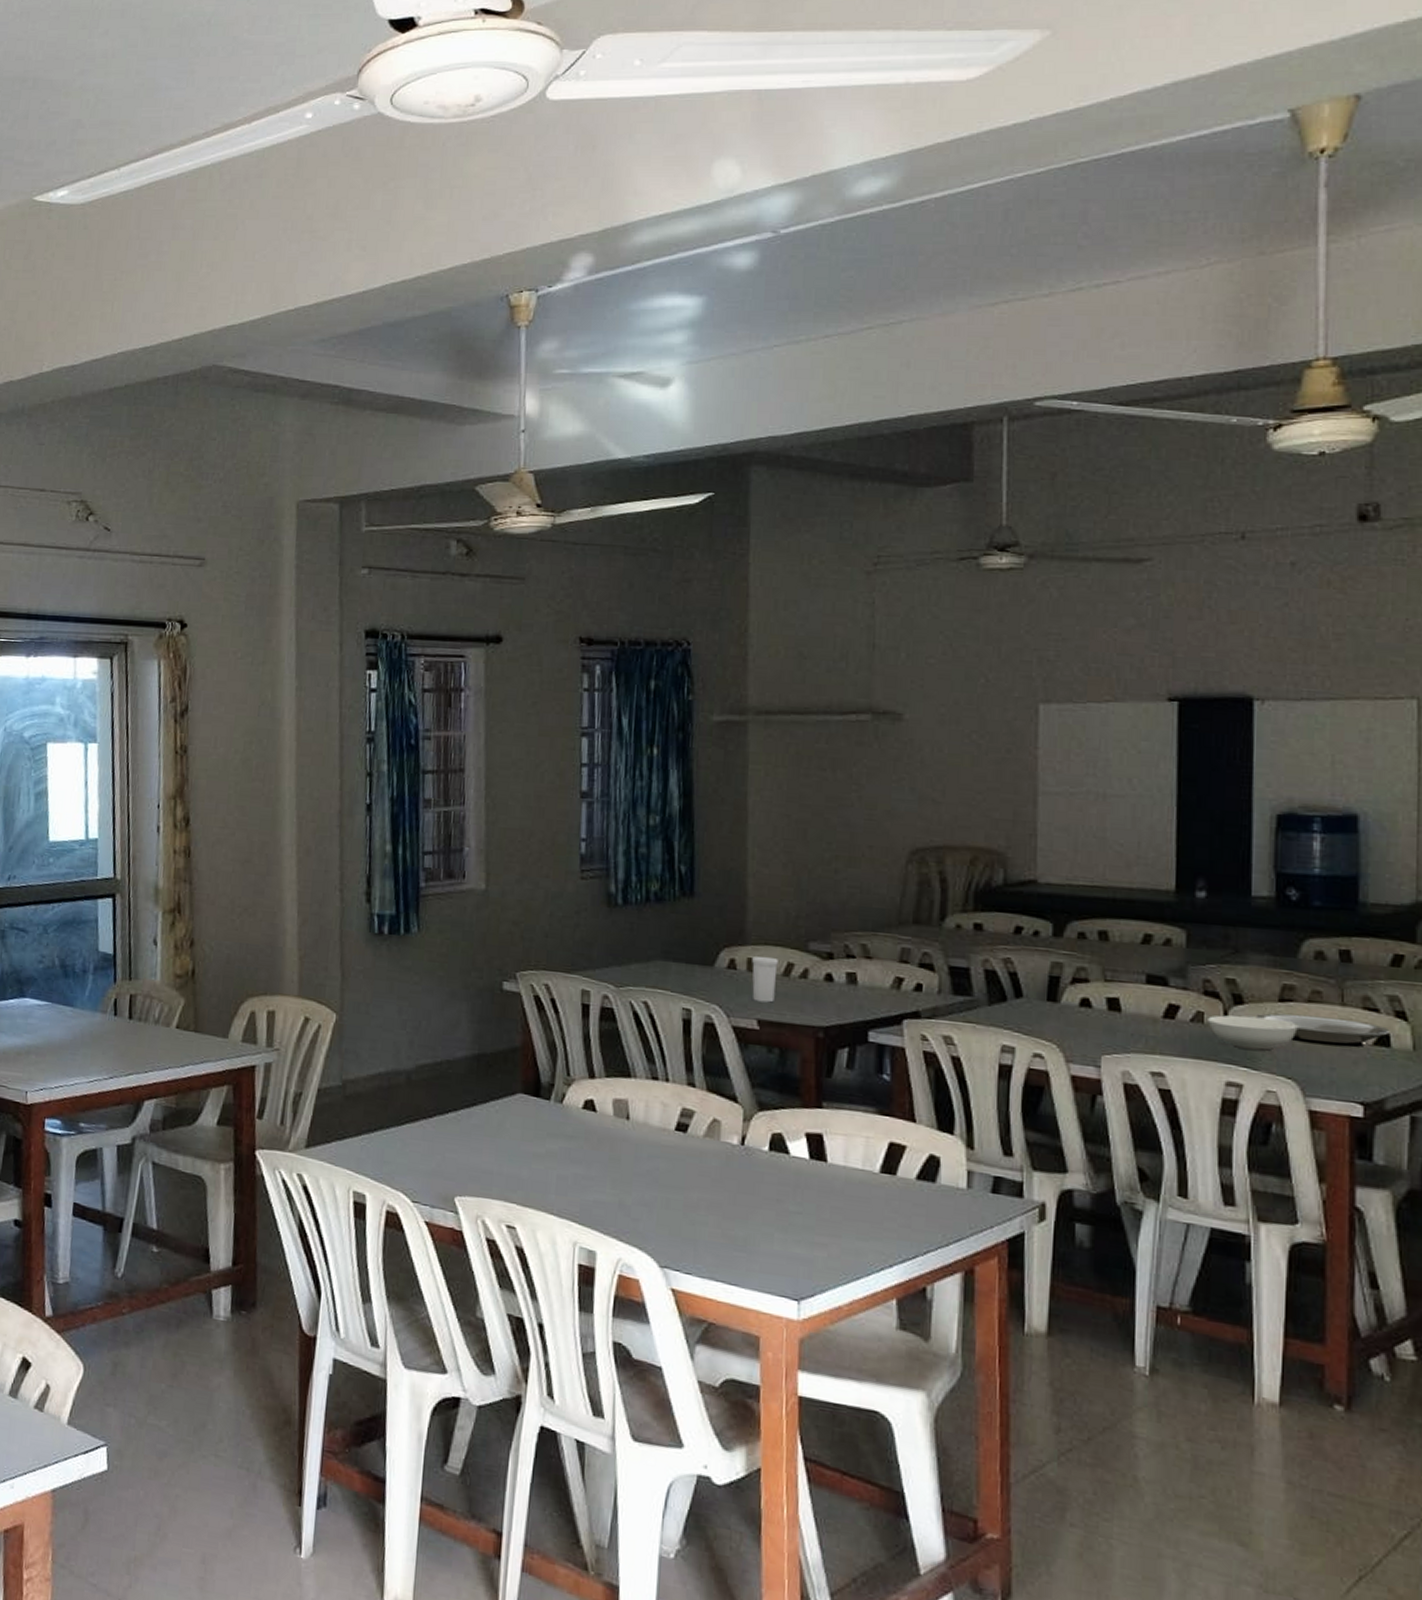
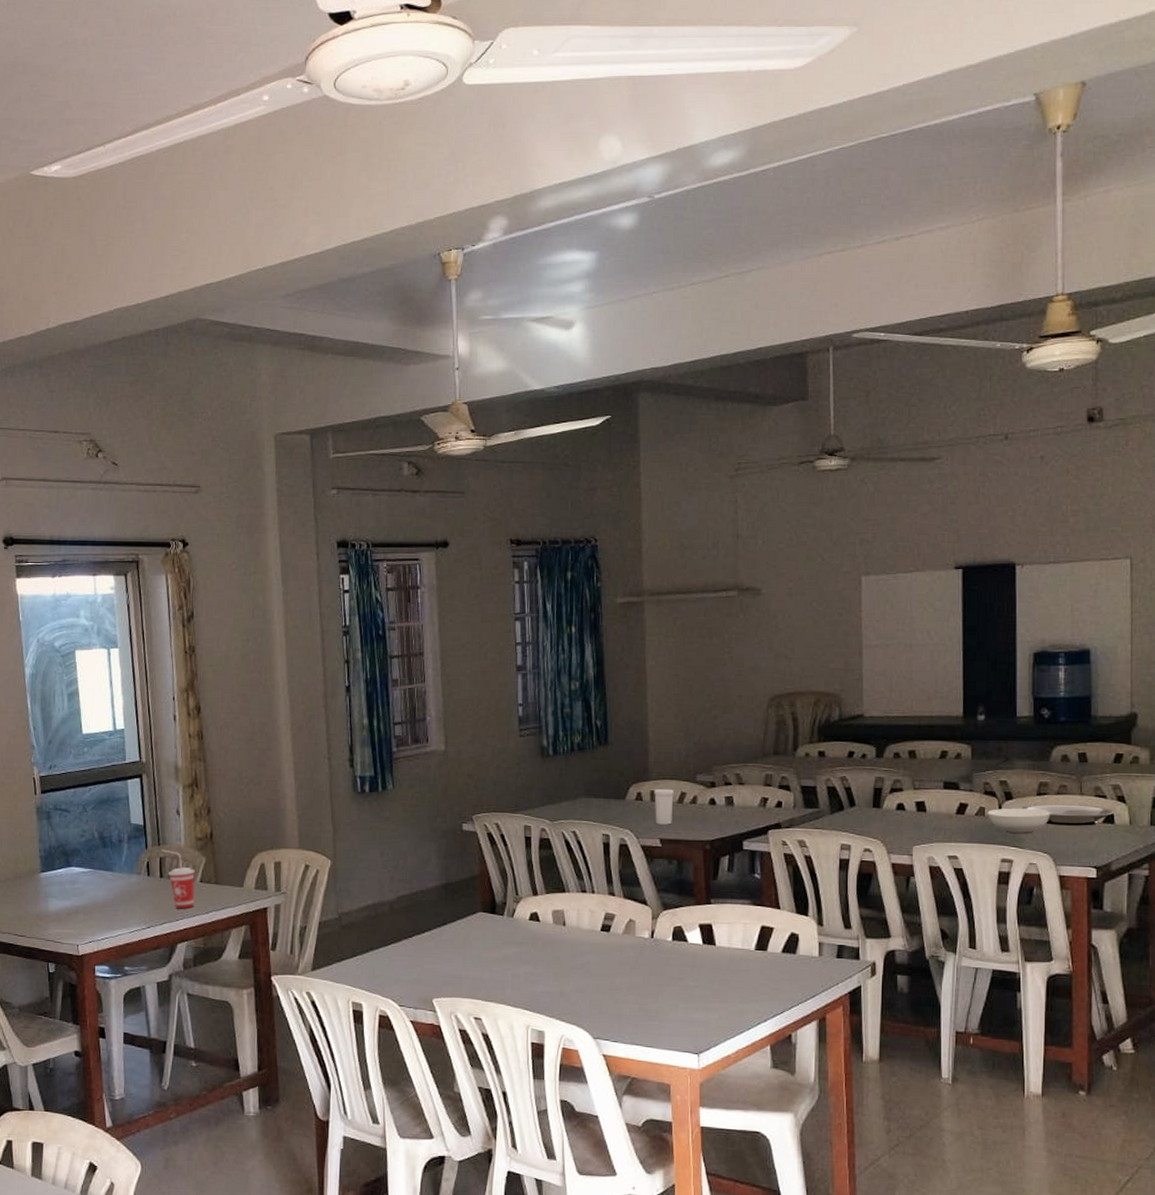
beverage cup: none [132,985,171,1059] -> present [161,849,195,909]

